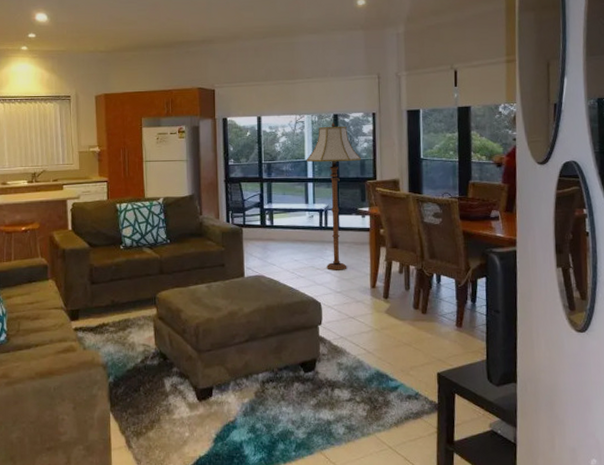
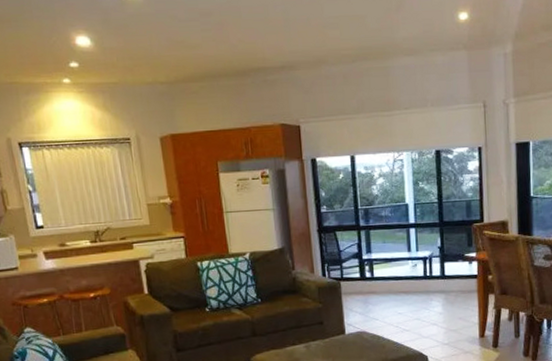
floor lamp: present [306,122,362,270] -> none [407,160,468,322]

